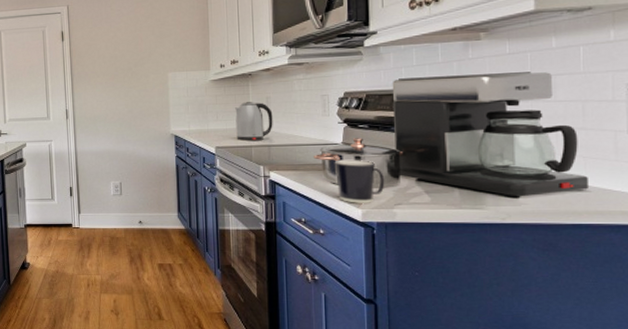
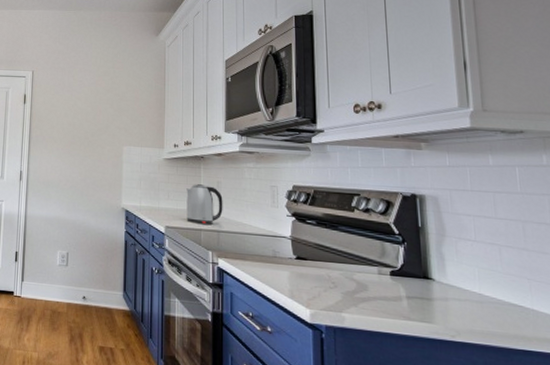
cooking pot: present [314,138,405,188] -> none [262,233,353,289]
mug: present [334,159,385,203] -> none [282,254,333,304]
coffee maker: present [392,72,590,197] -> none [338,178,537,315]

